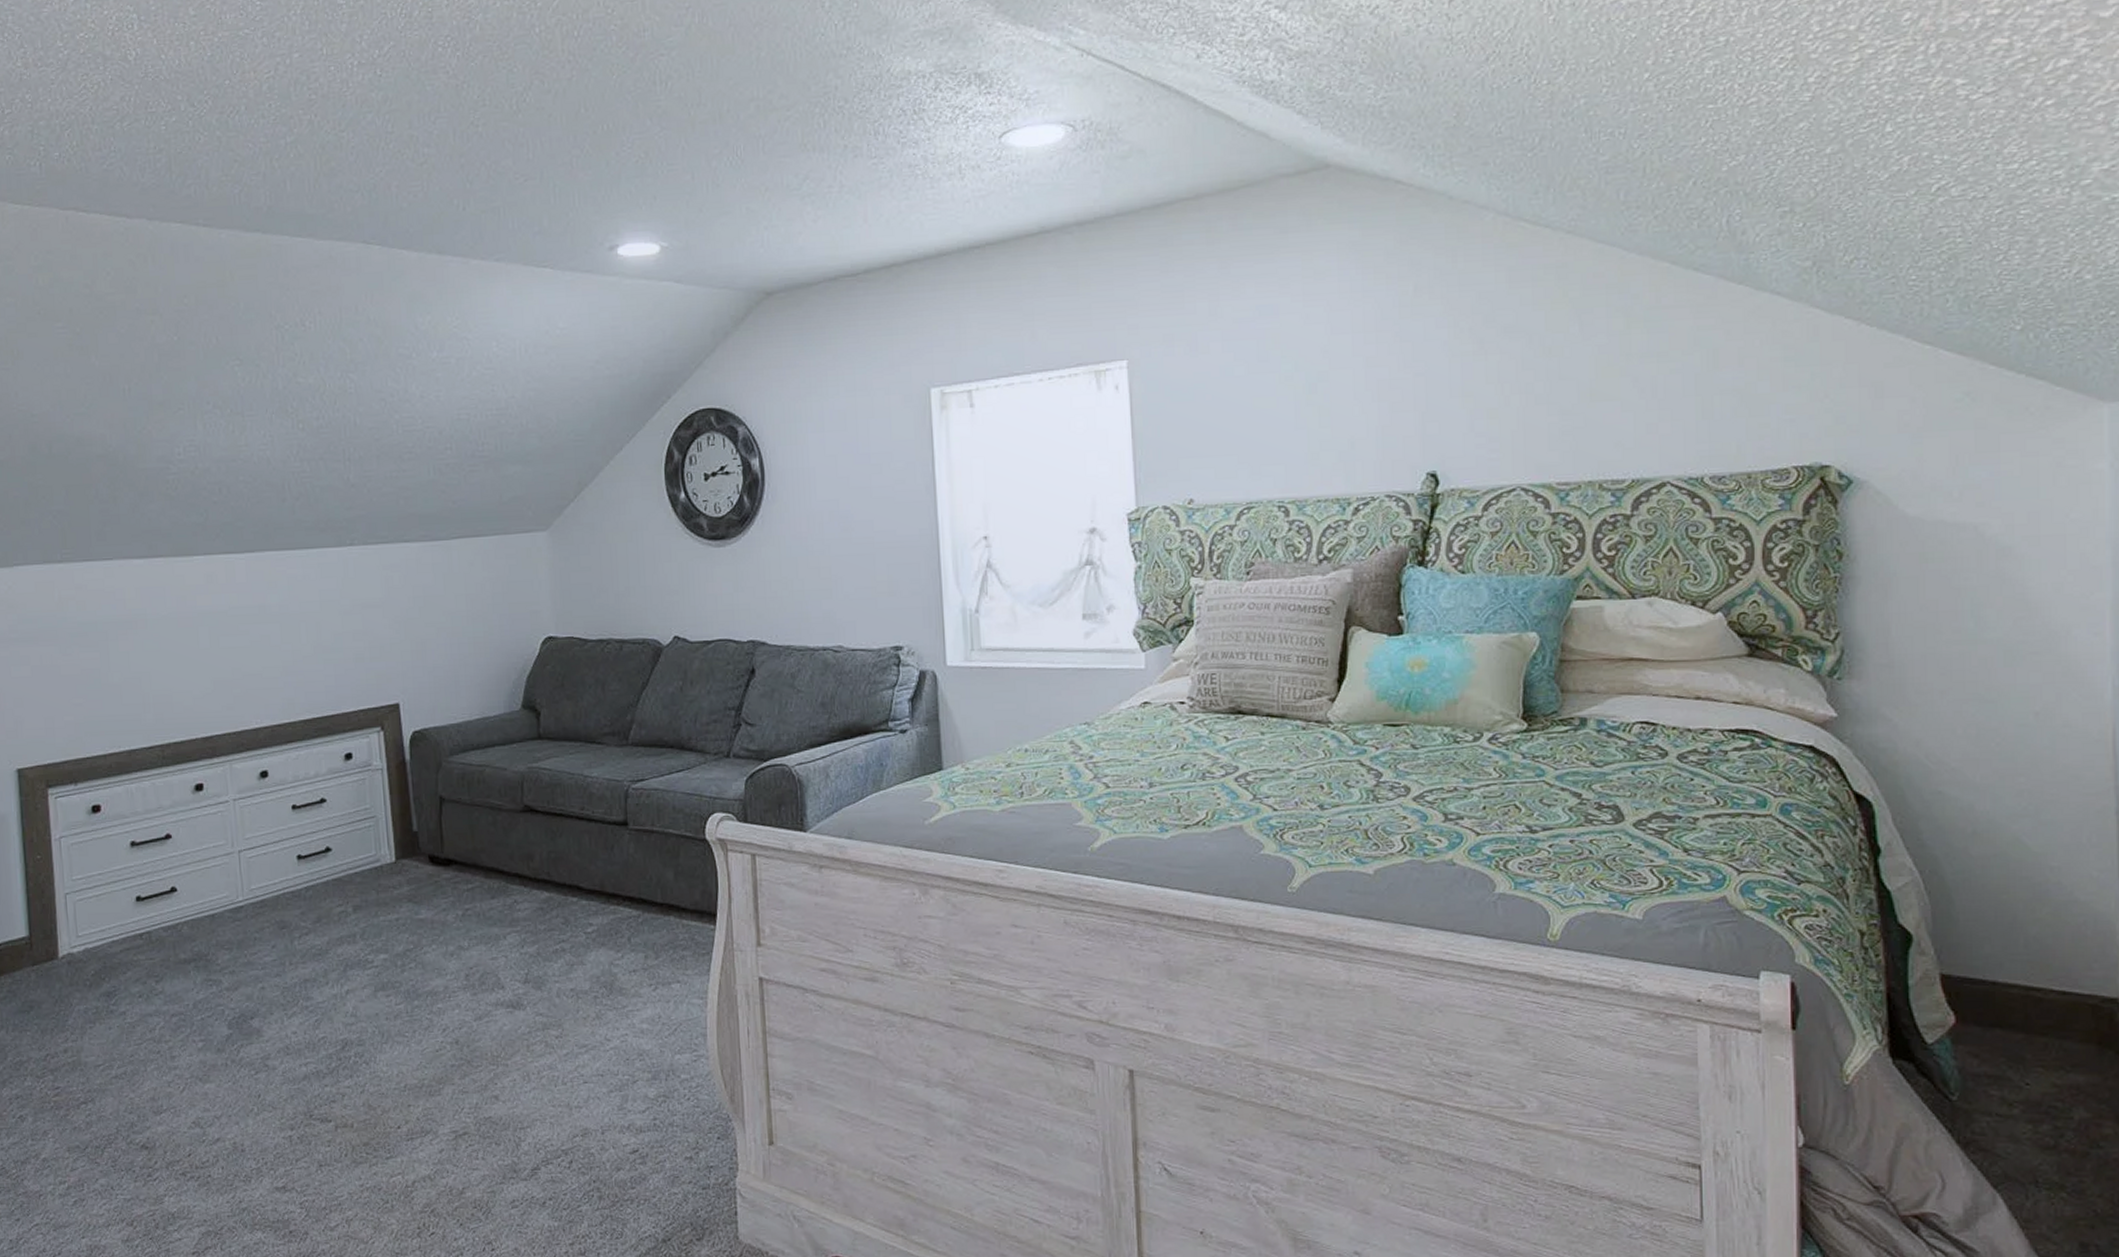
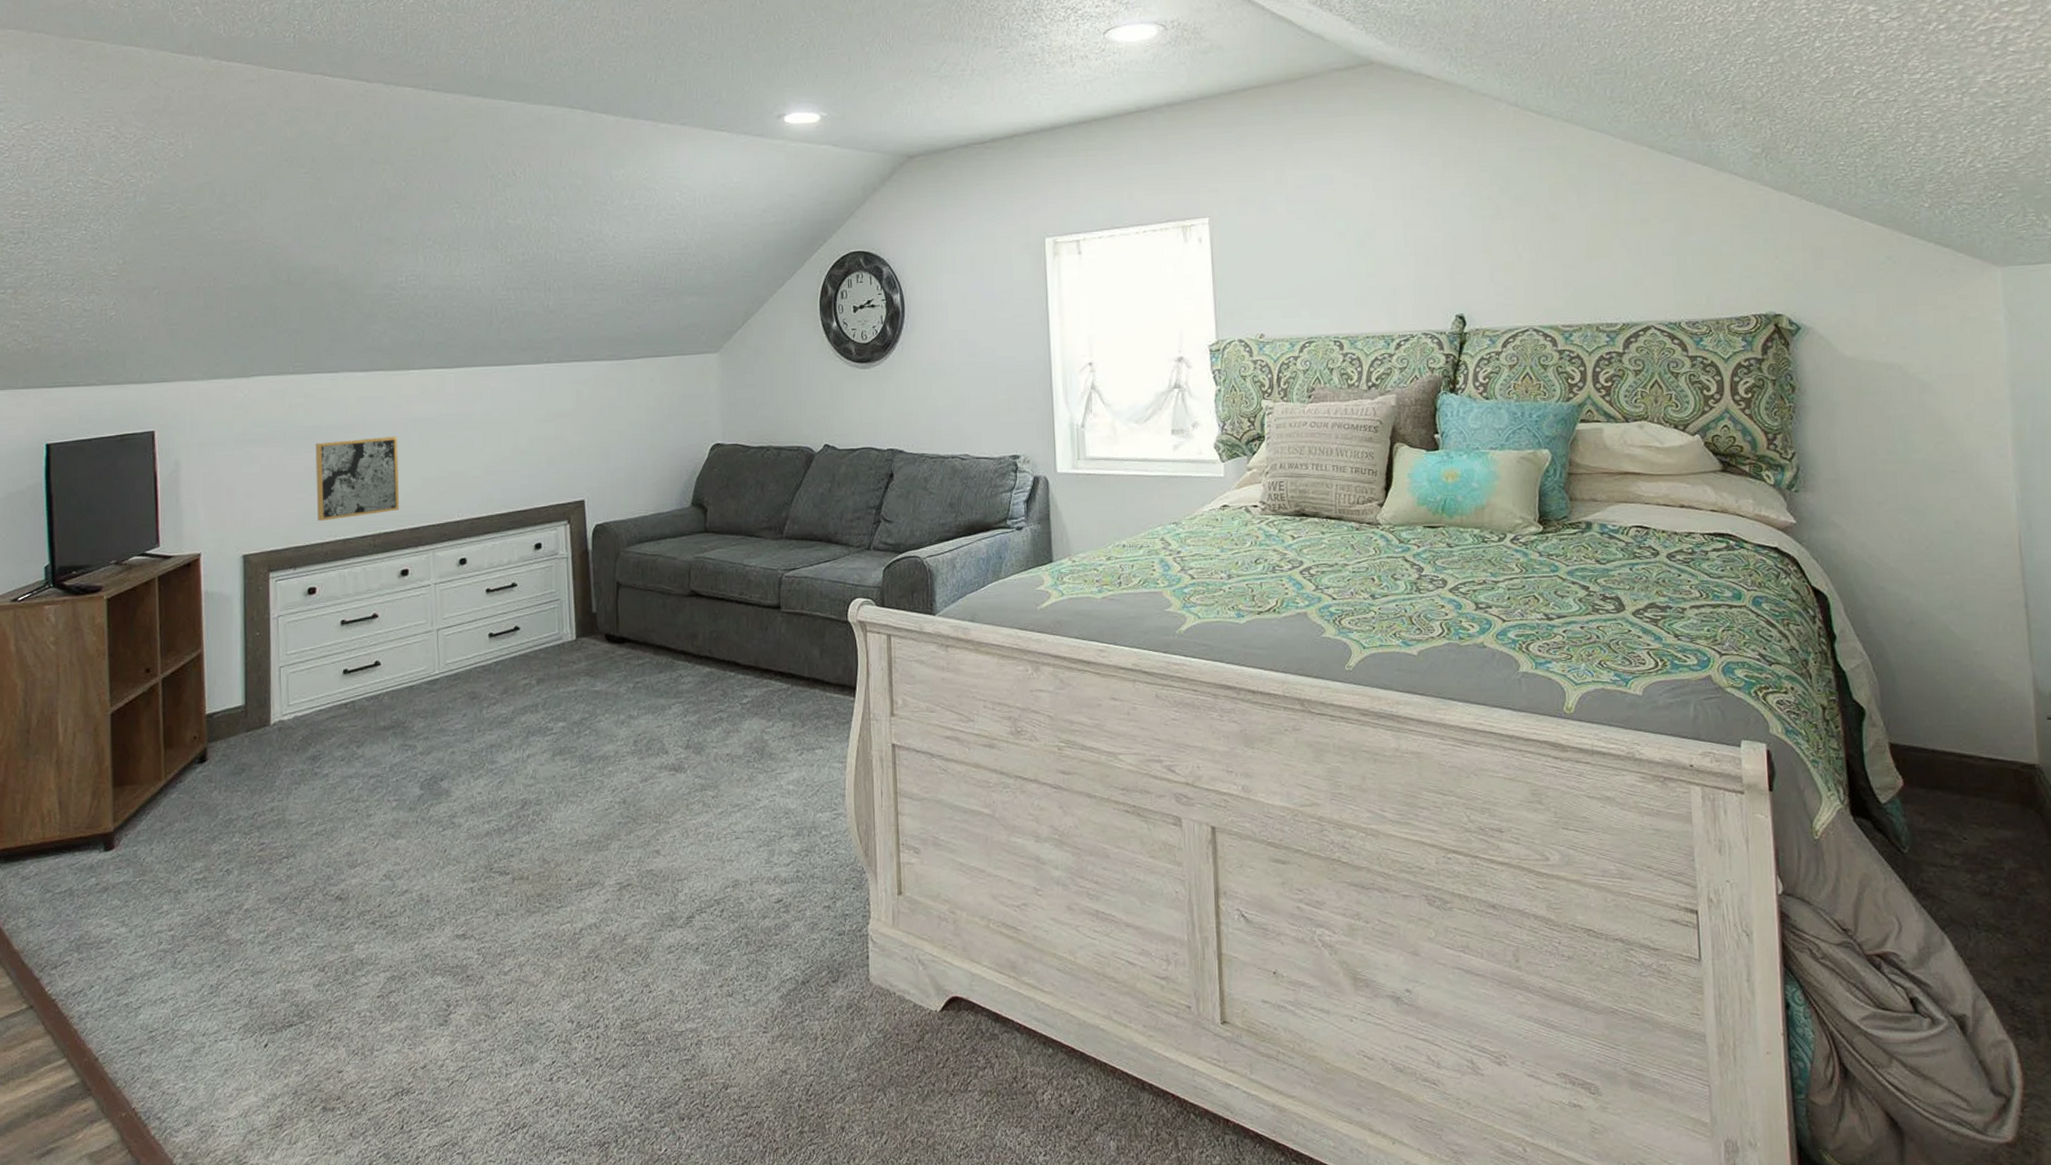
wall art: none [91,633,190,731] -> present [315,437,400,522]

